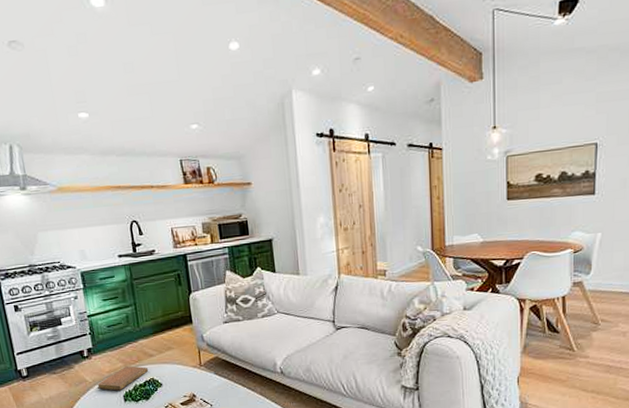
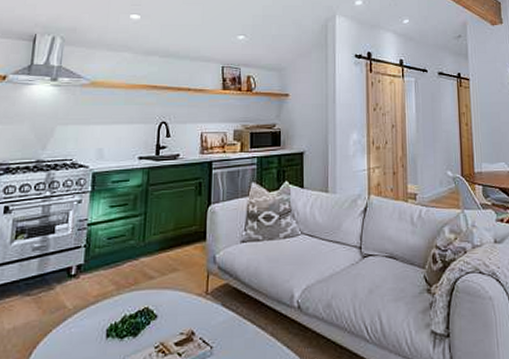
notebook: present [97,366,149,391] -> none [76,290,145,323]

